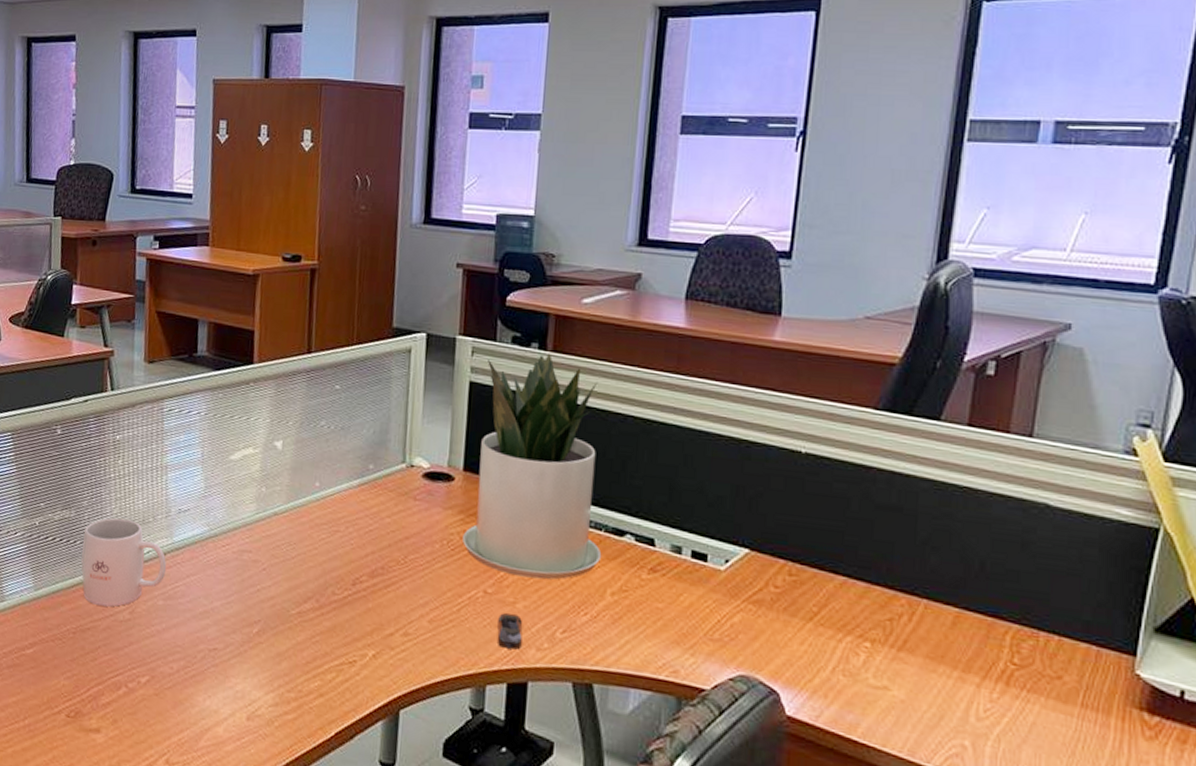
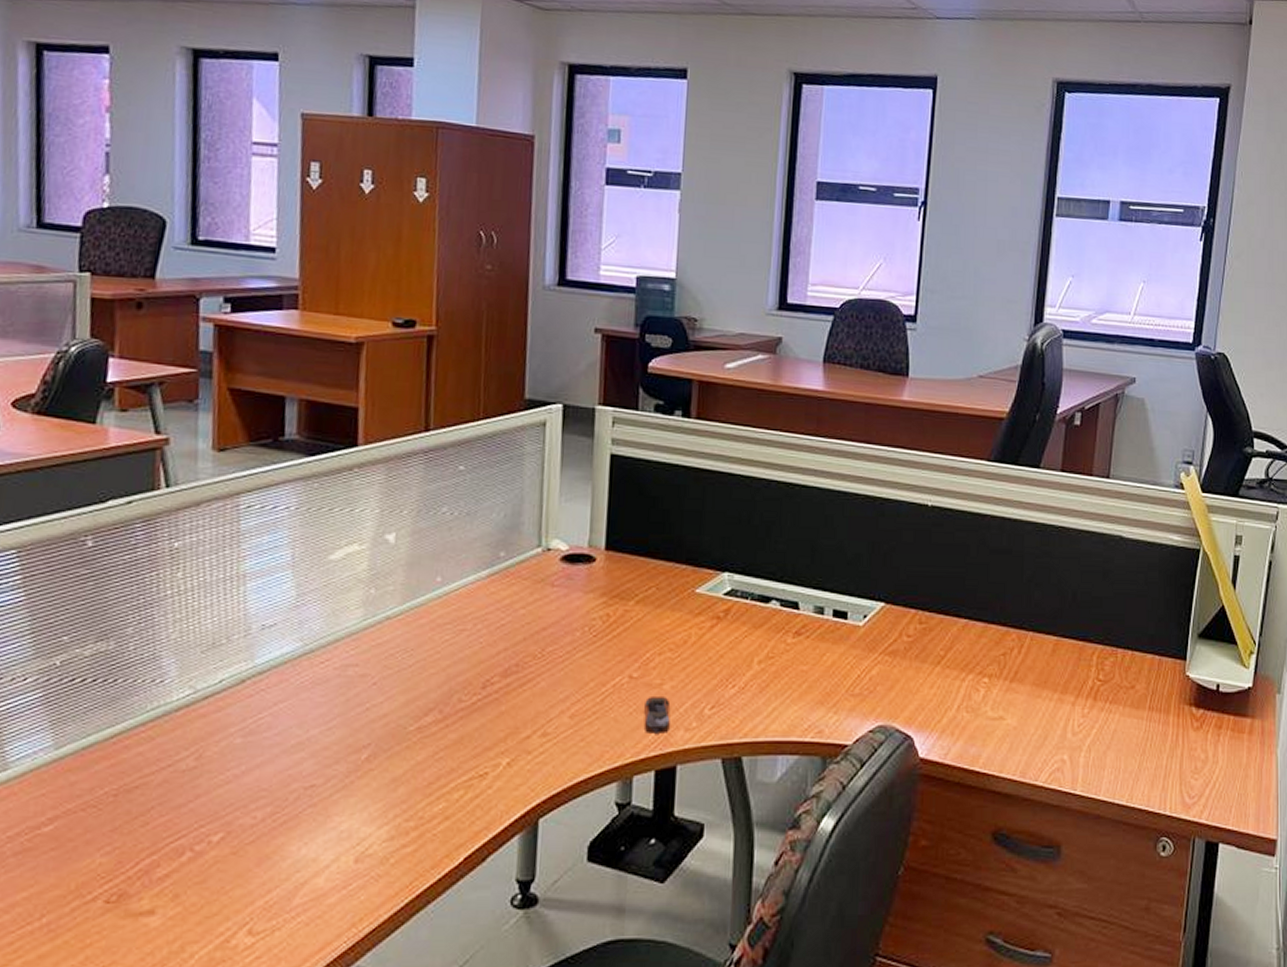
mug: present [81,517,166,607] -> none [124,644,246,755]
planter: present [463,353,602,580] -> none [606,421,749,656]

